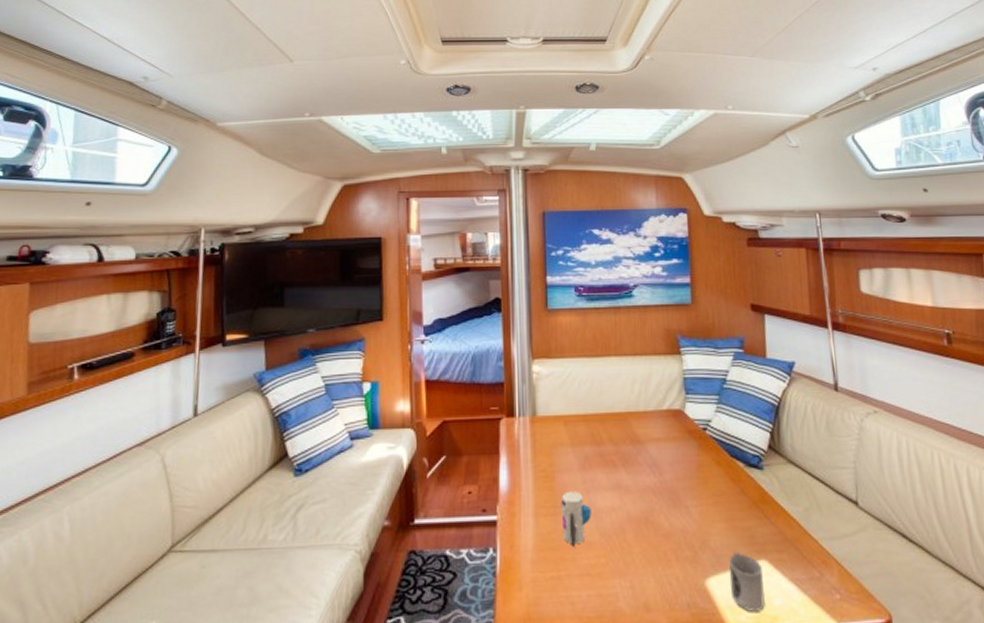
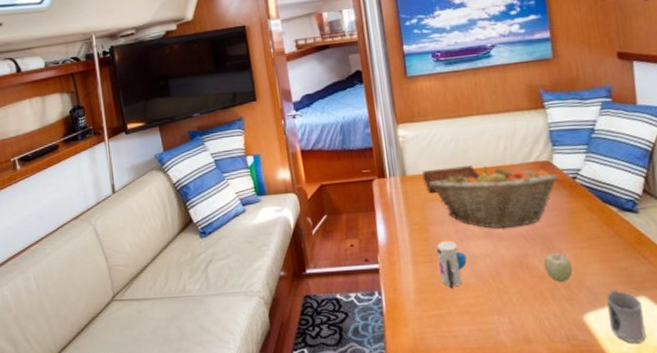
bible: none [554,409,612,437] -> present [422,165,479,193]
fruit basket: none [558,411,690,480] -> present [428,166,559,228]
fruit: none [670,509,698,542] -> present [544,252,573,282]

